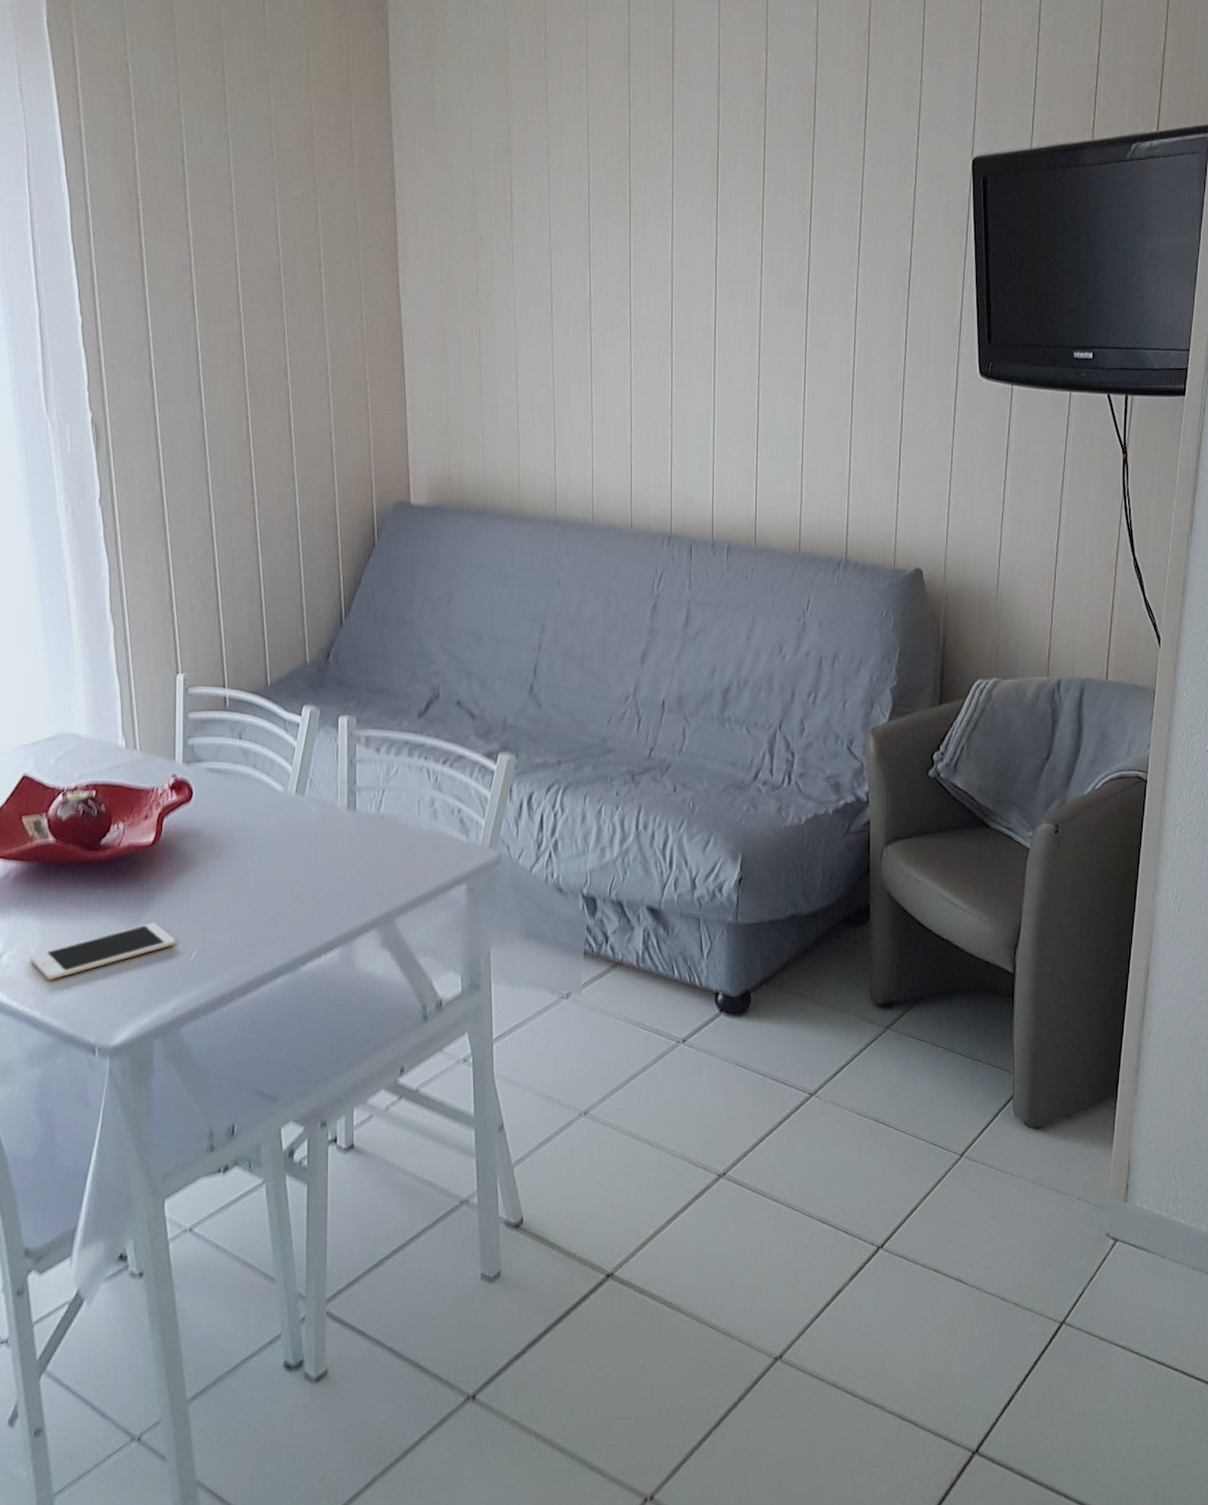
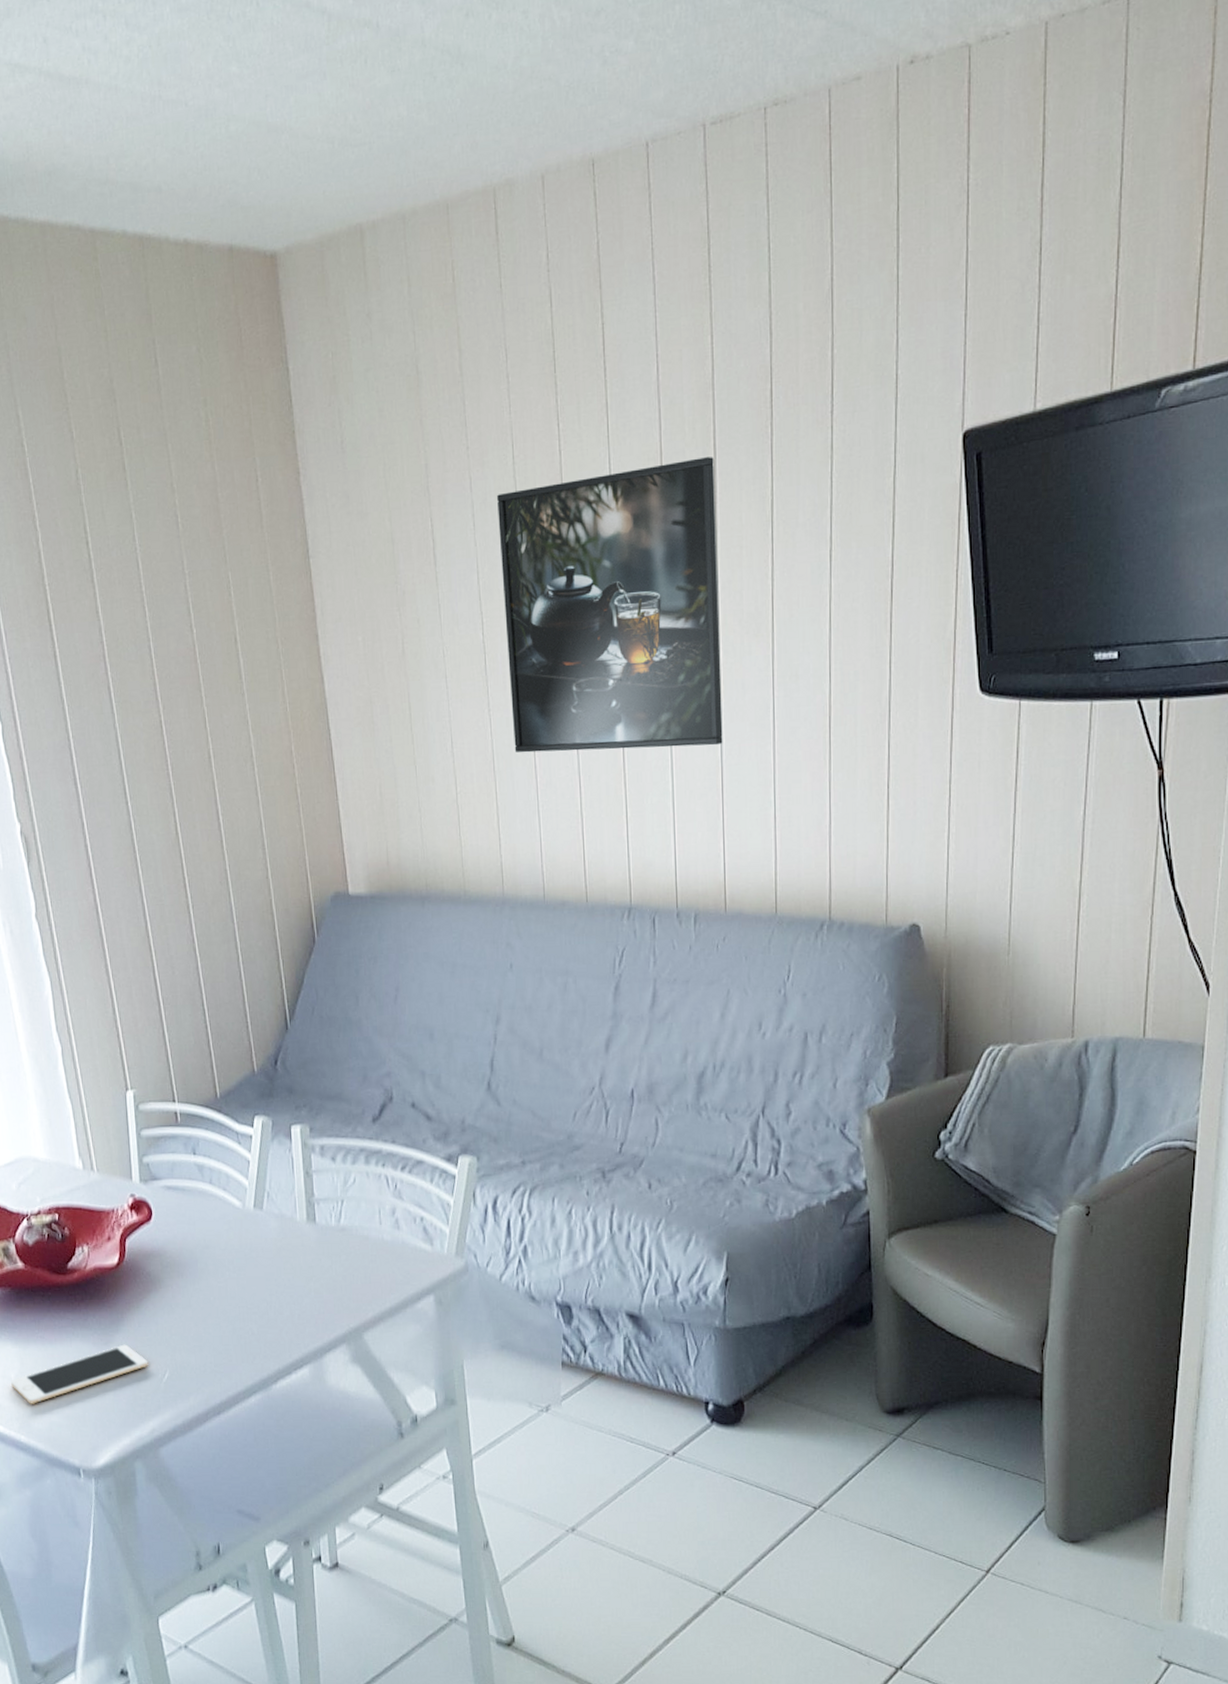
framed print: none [571,153,763,400] -> present [497,457,723,753]

